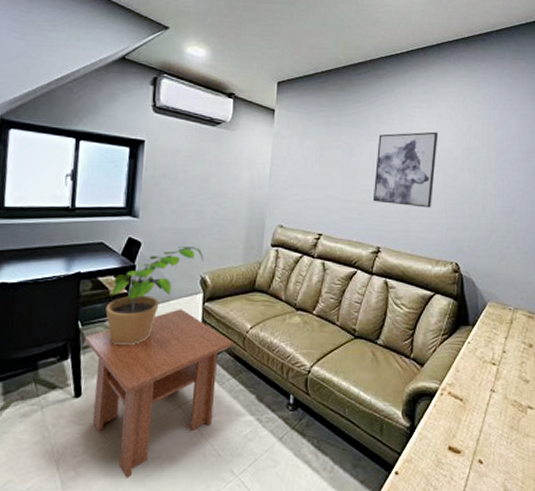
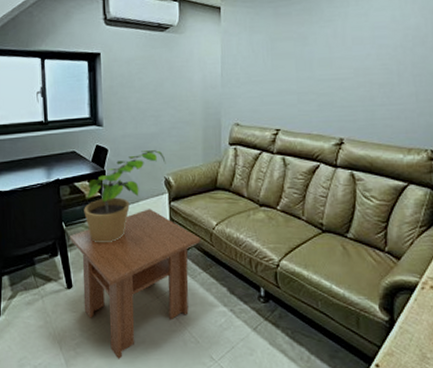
wall art: present [372,131,438,208] -> none [331,8,402,94]

